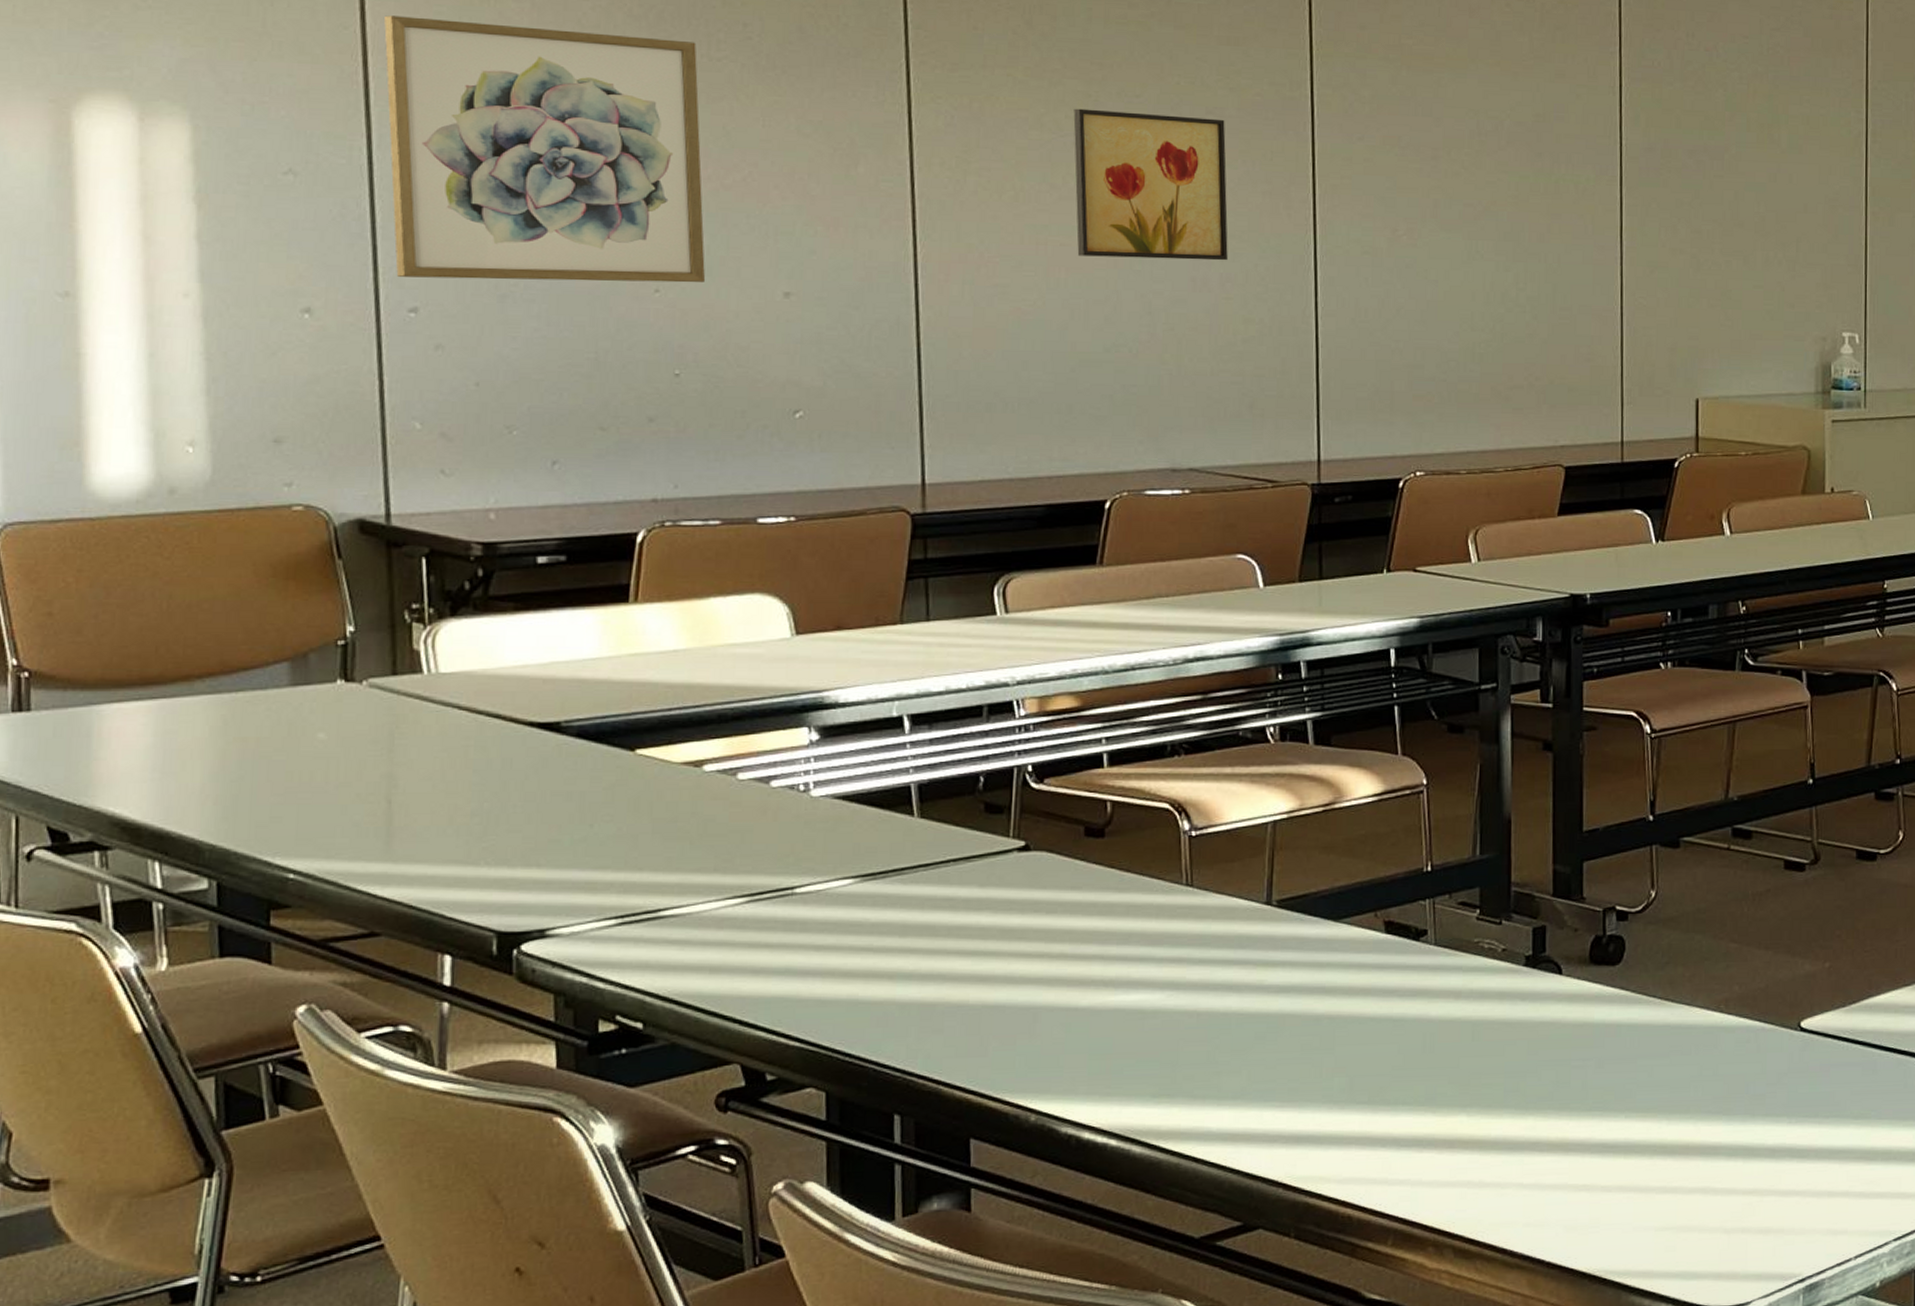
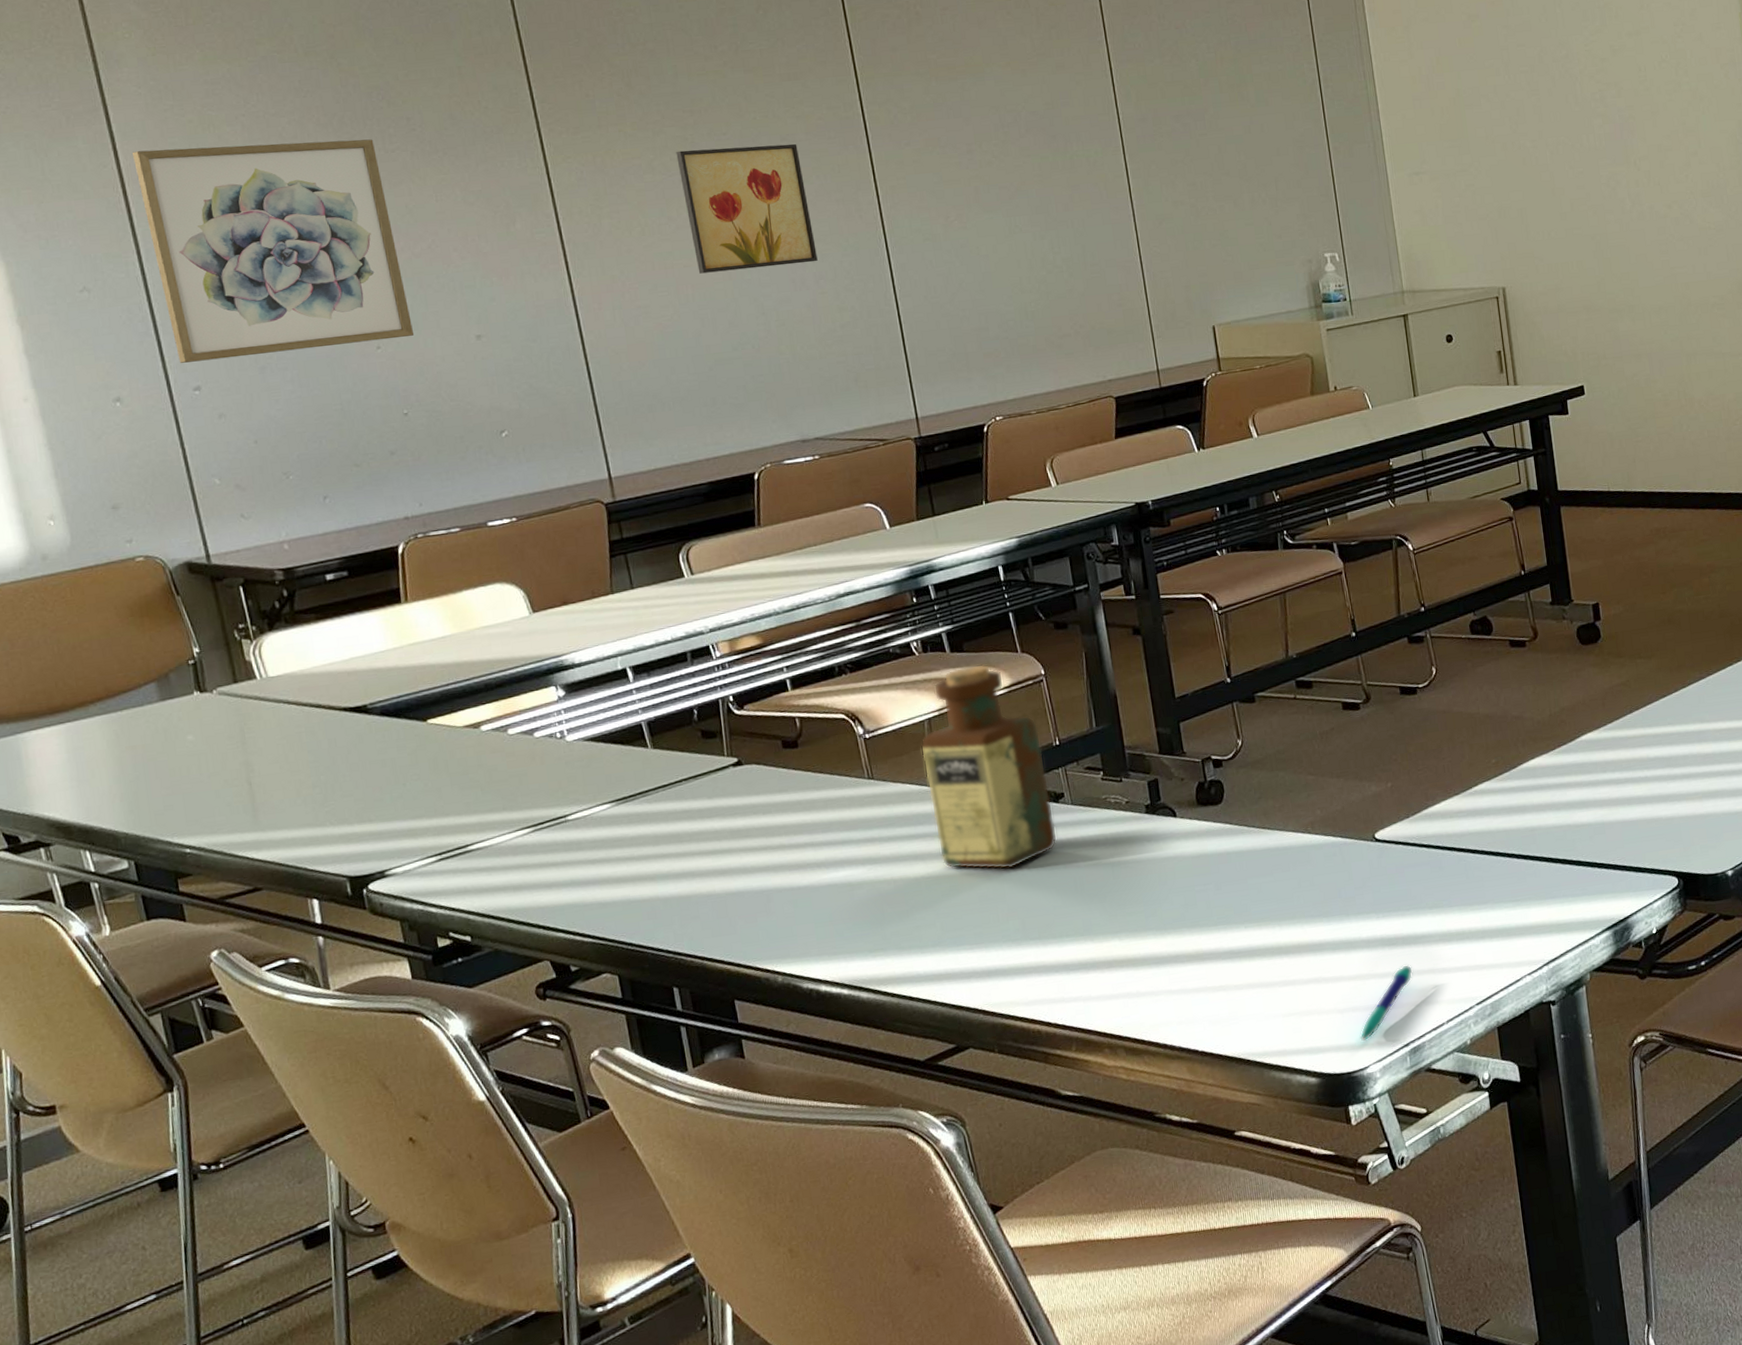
bottle: none [1258,763,1411,1014] -> present [921,664,1058,869]
pen: none [1746,1183,1822,1271] -> present [1360,965,1413,1041]

